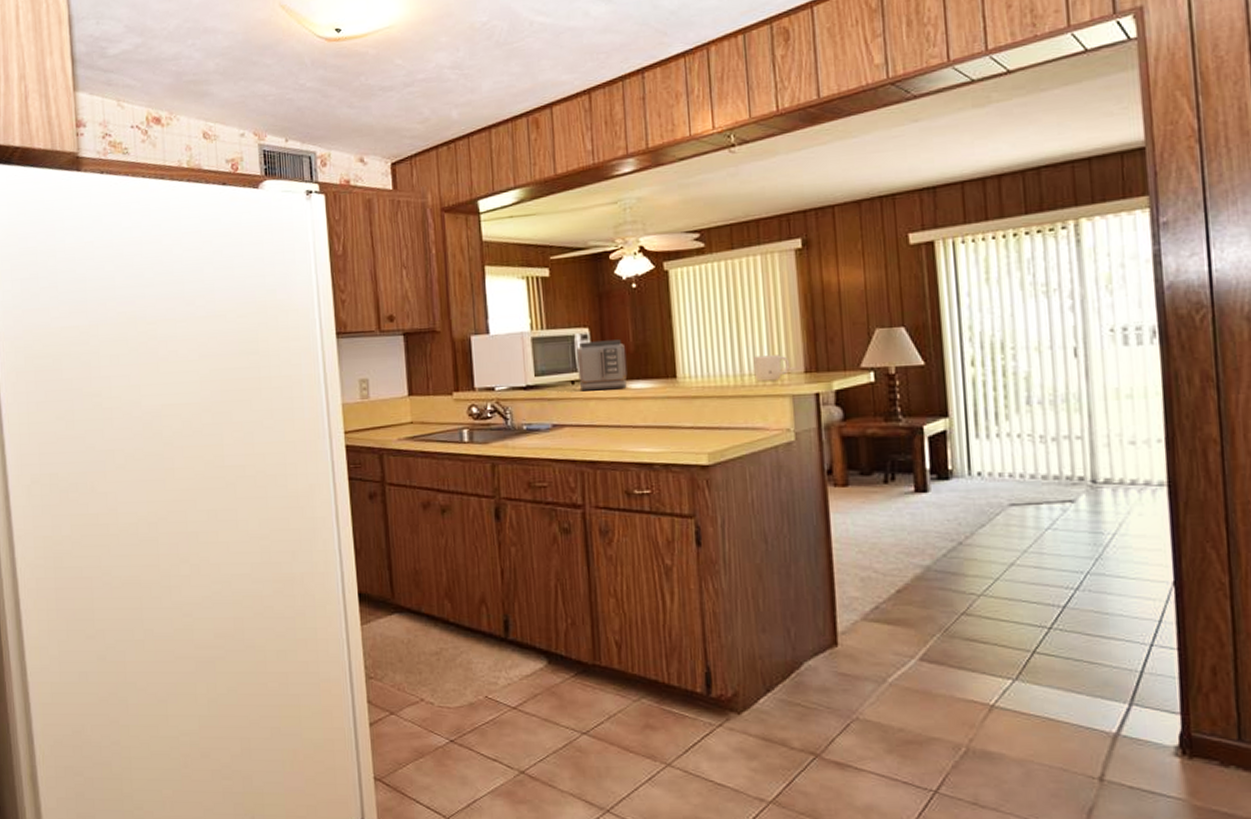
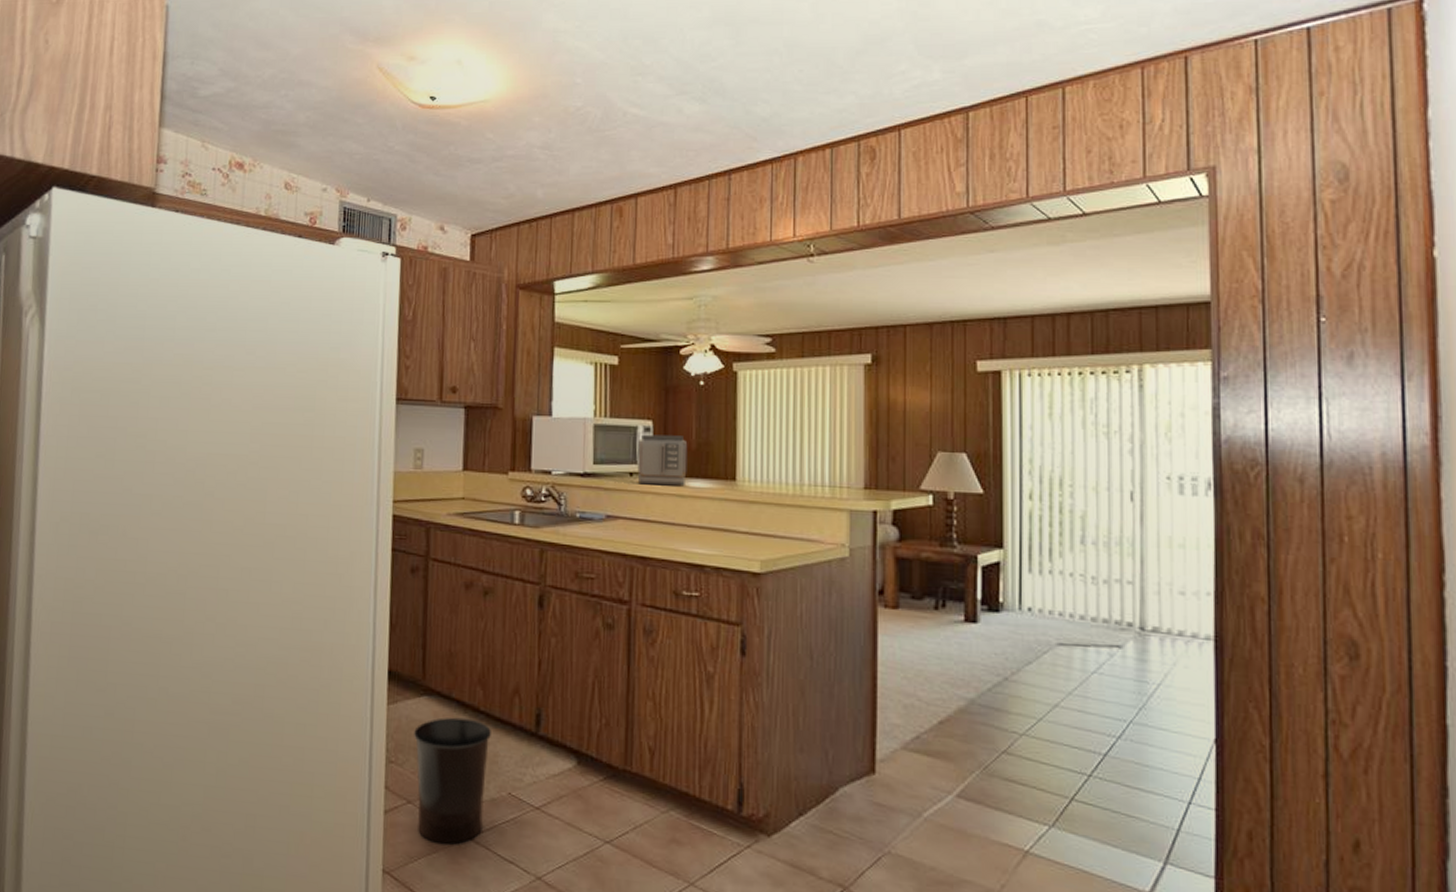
waste bin: none [389,630,464,749] -> present [414,717,491,845]
mug: present [753,355,790,382] -> none [814,467,850,494]

